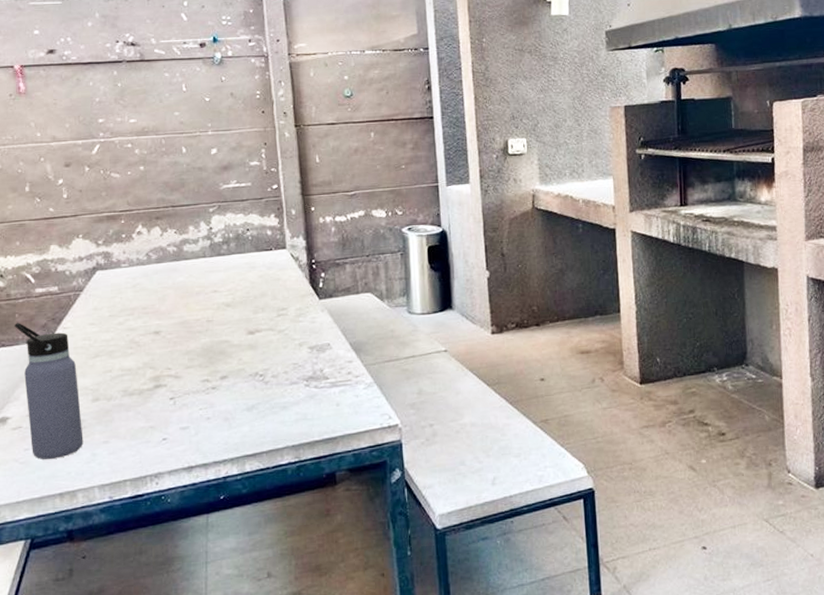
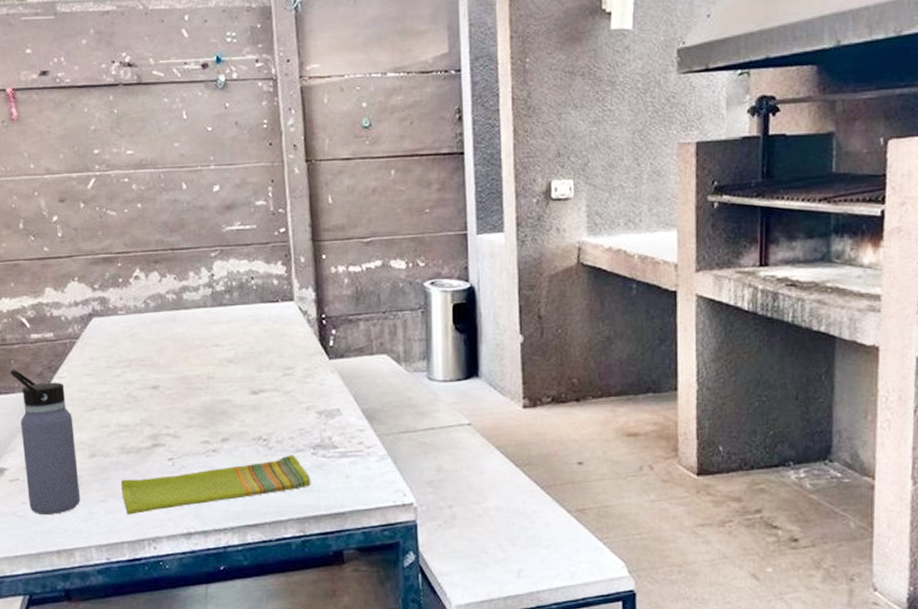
dish towel: none [123,387,305,454] -> present [120,455,311,515]

